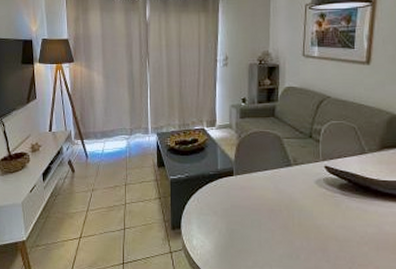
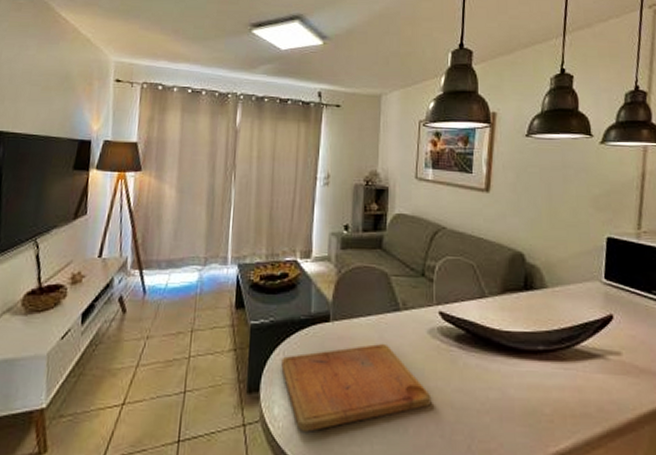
cutting board: none [196,191,319,258] -> present [281,343,432,432]

